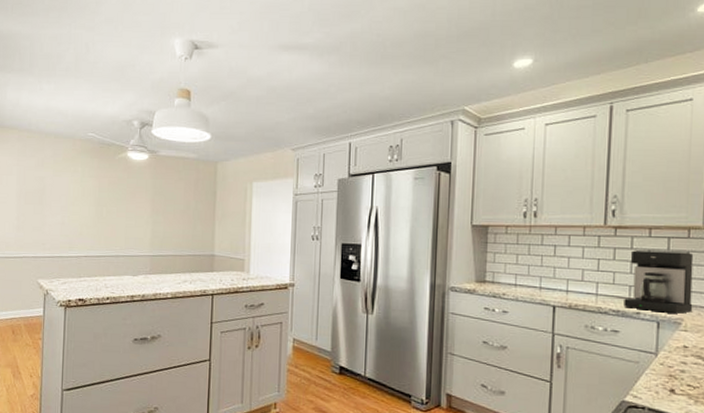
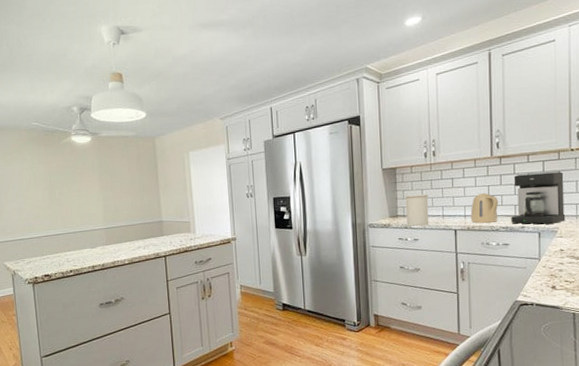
canister: none [495,258,524,298] -> present [405,193,429,227]
kettle: none [573,266,610,303] -> present [470,192,499,223]

